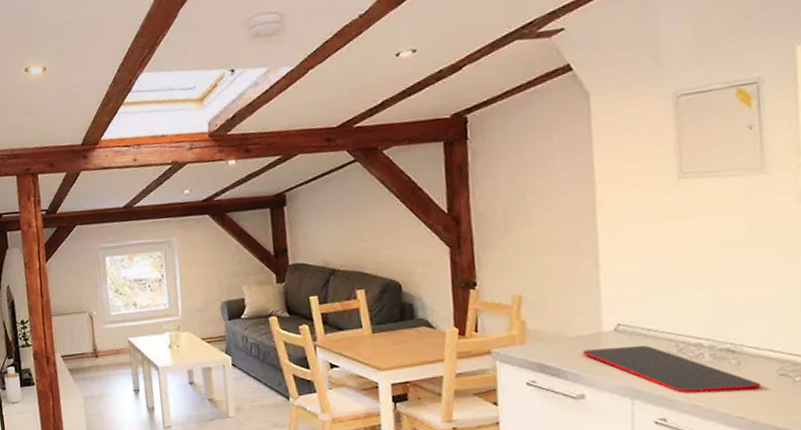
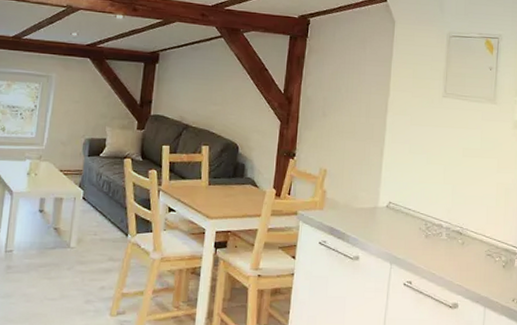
cutting board: present [582,345,761,394] -> none [362,220,475,264]

